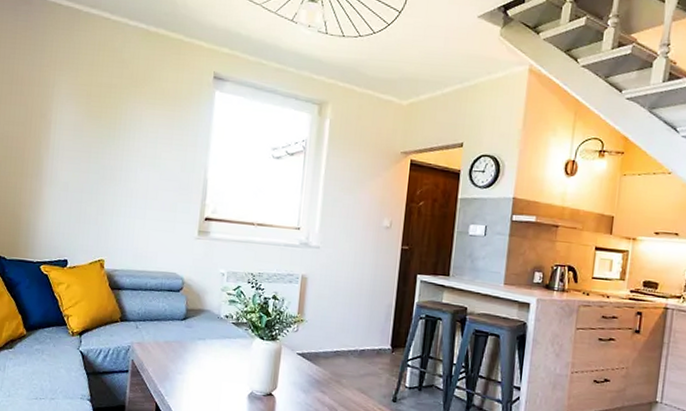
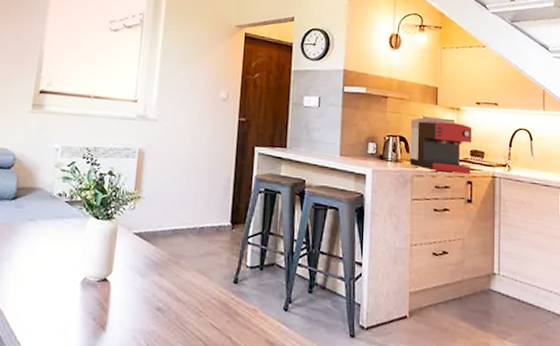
coffee maker: none [577,246,648,305] -> present [409,116,472,174]

